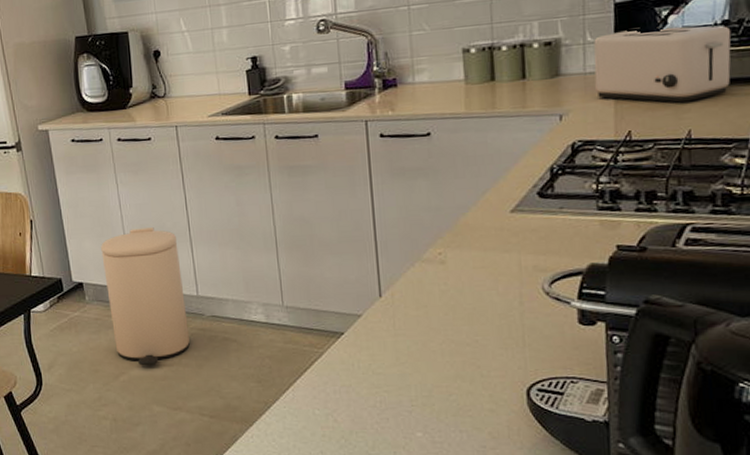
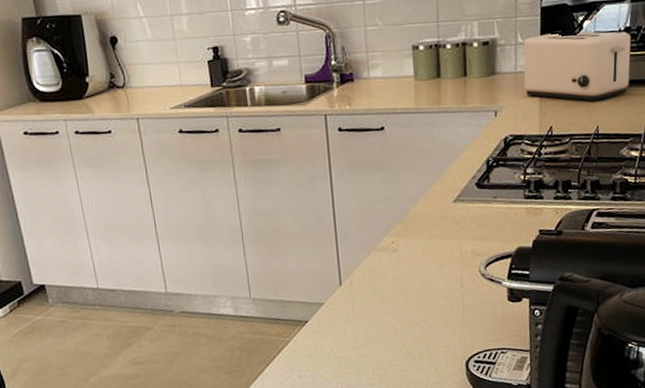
pedal bin: present [101,227,190,366] -> none [62,224,160,366]

